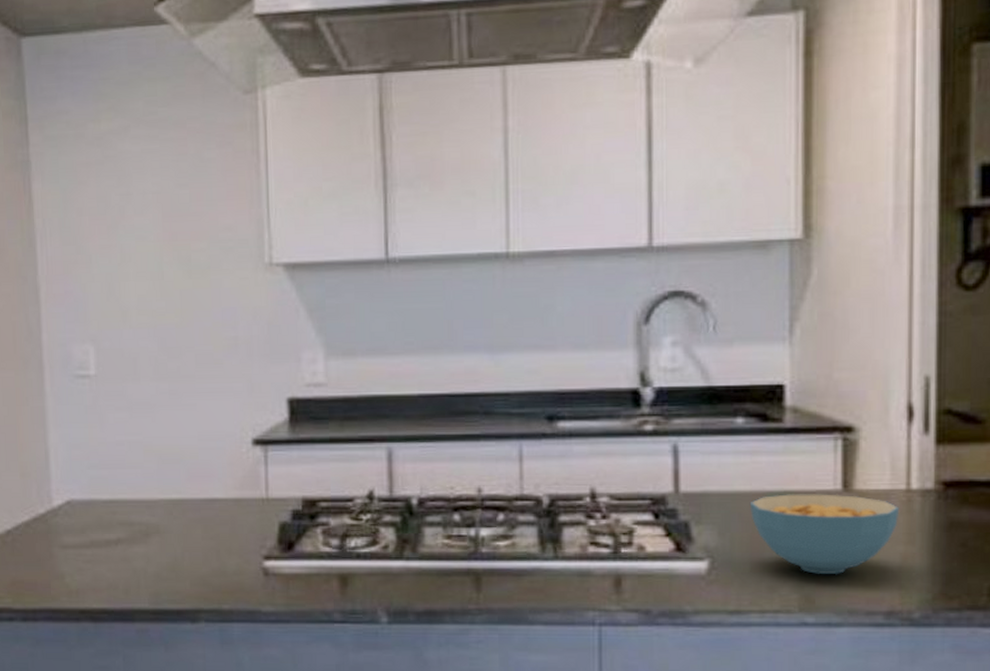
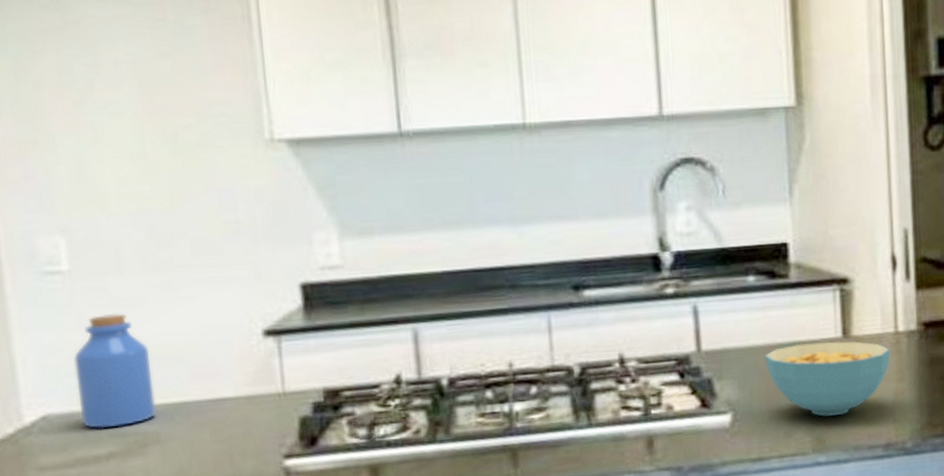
jar: none [95,416,159,517] -> present [74,313,157,429]

